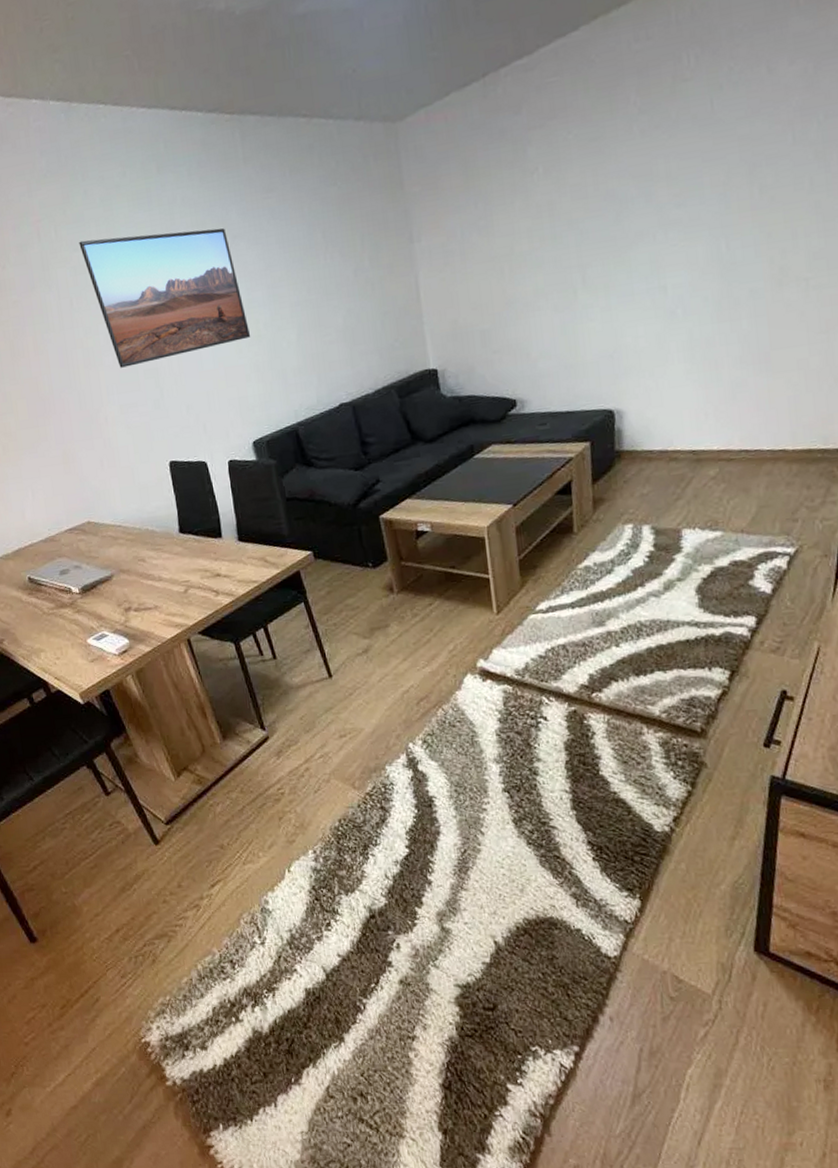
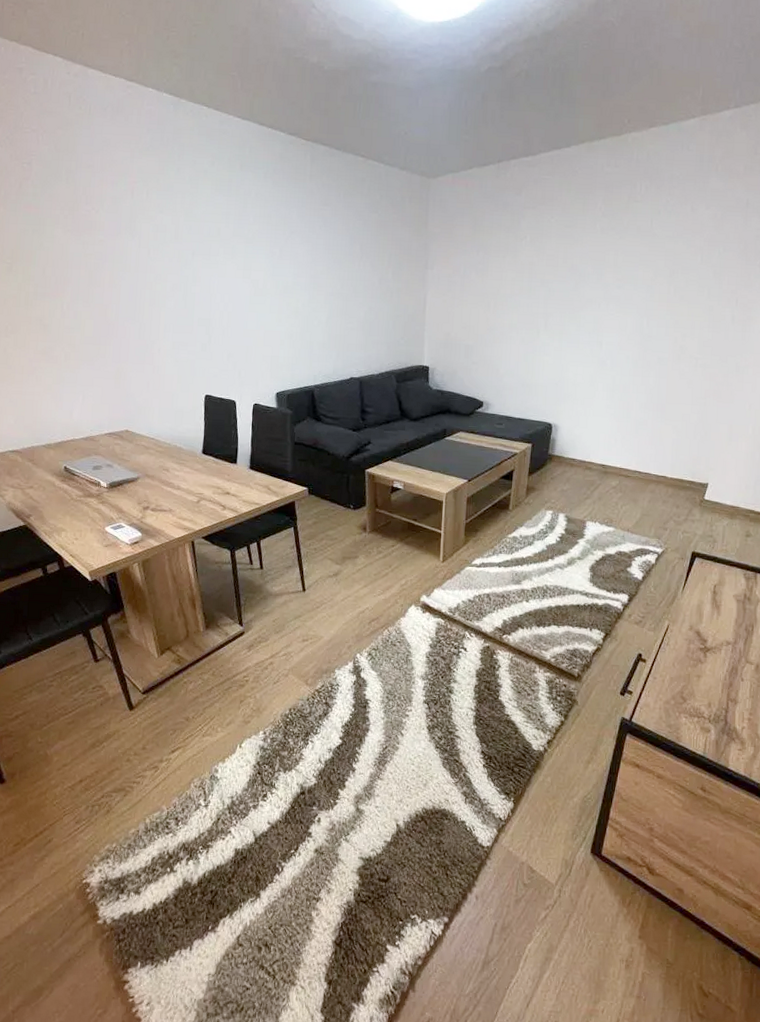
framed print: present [79,228,251,368] -> none [165,206,291,313]

